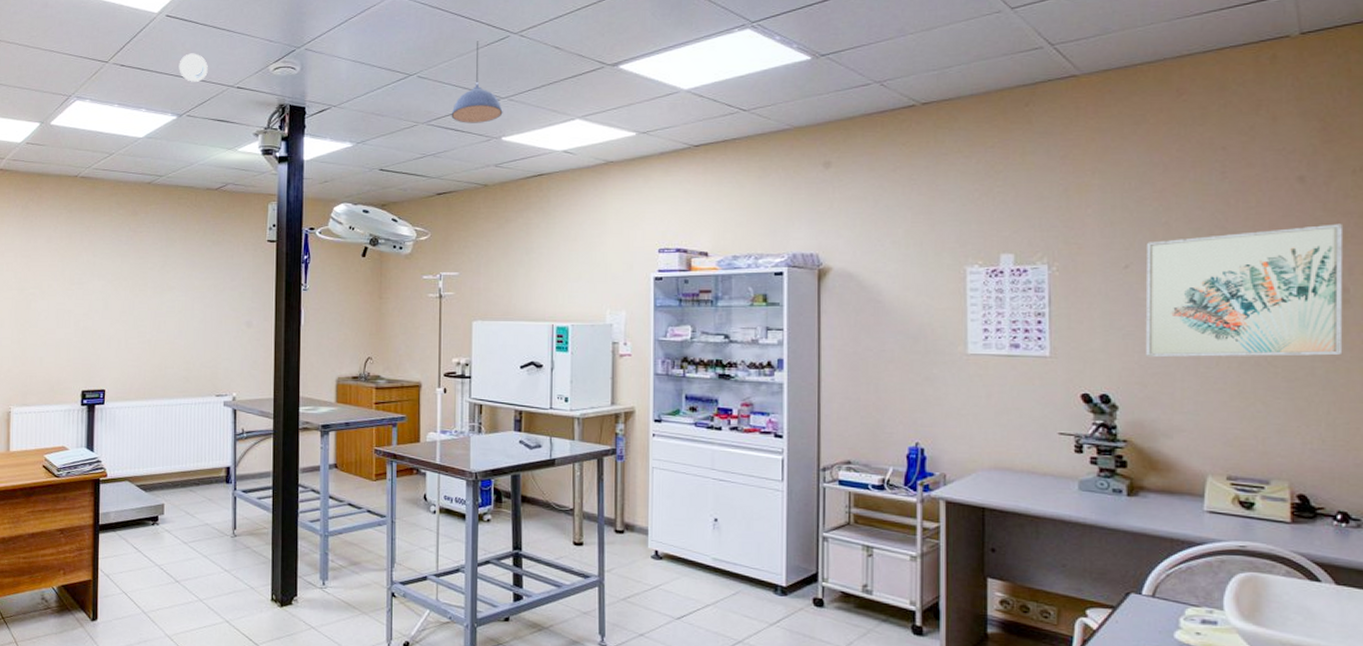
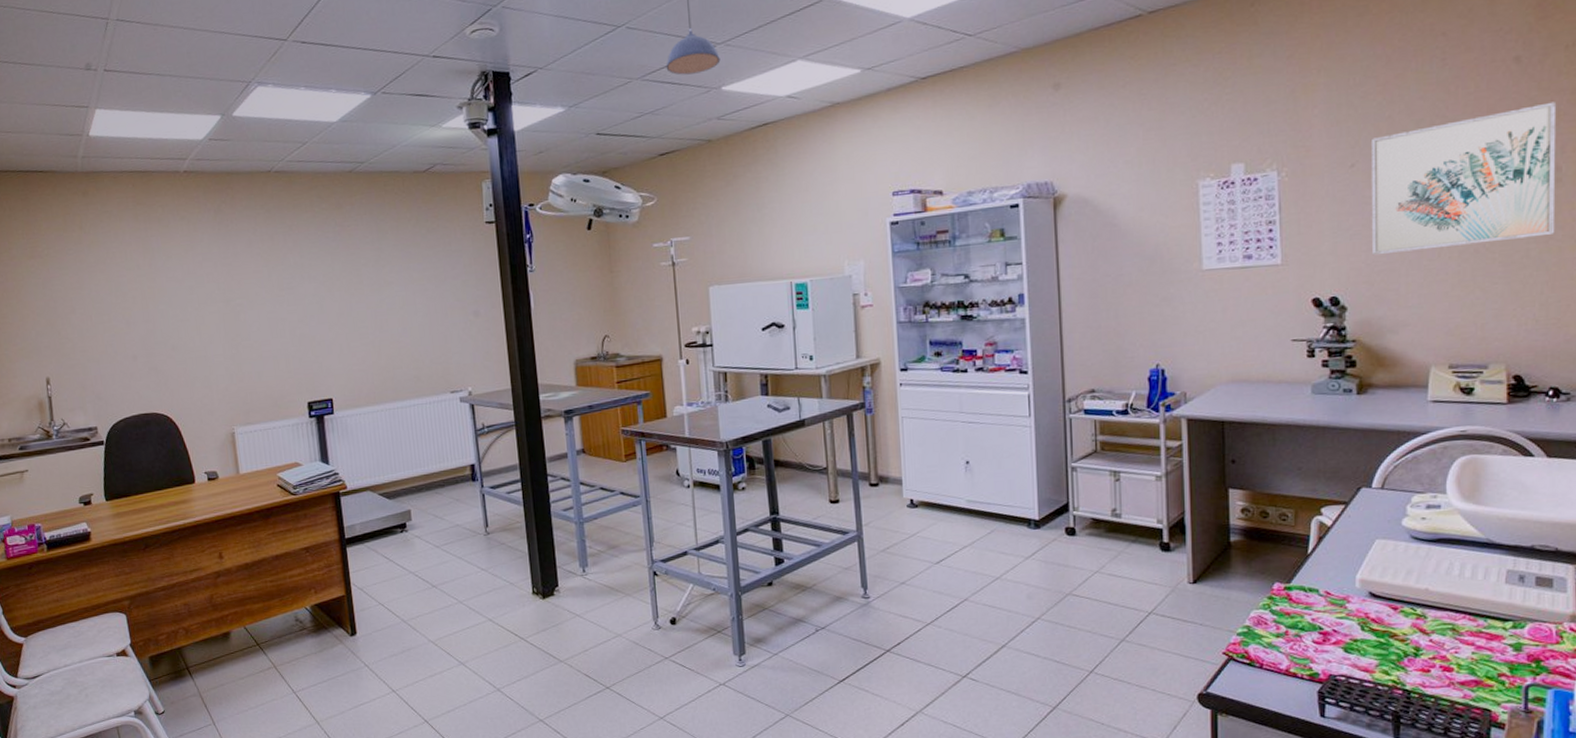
smoke detector: present [179,53,208,82] -> none [365,21,399,55]

